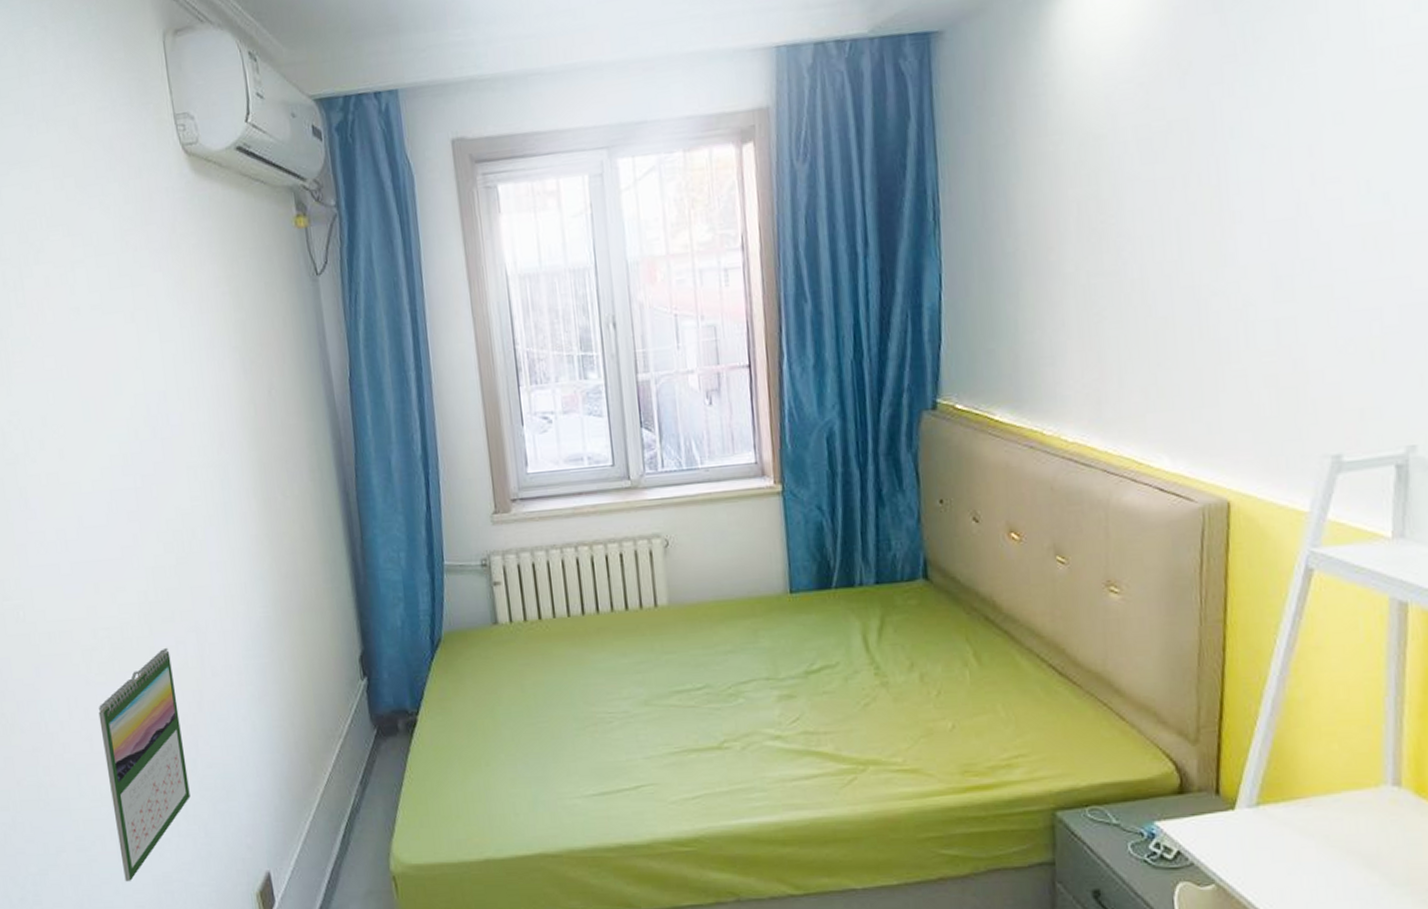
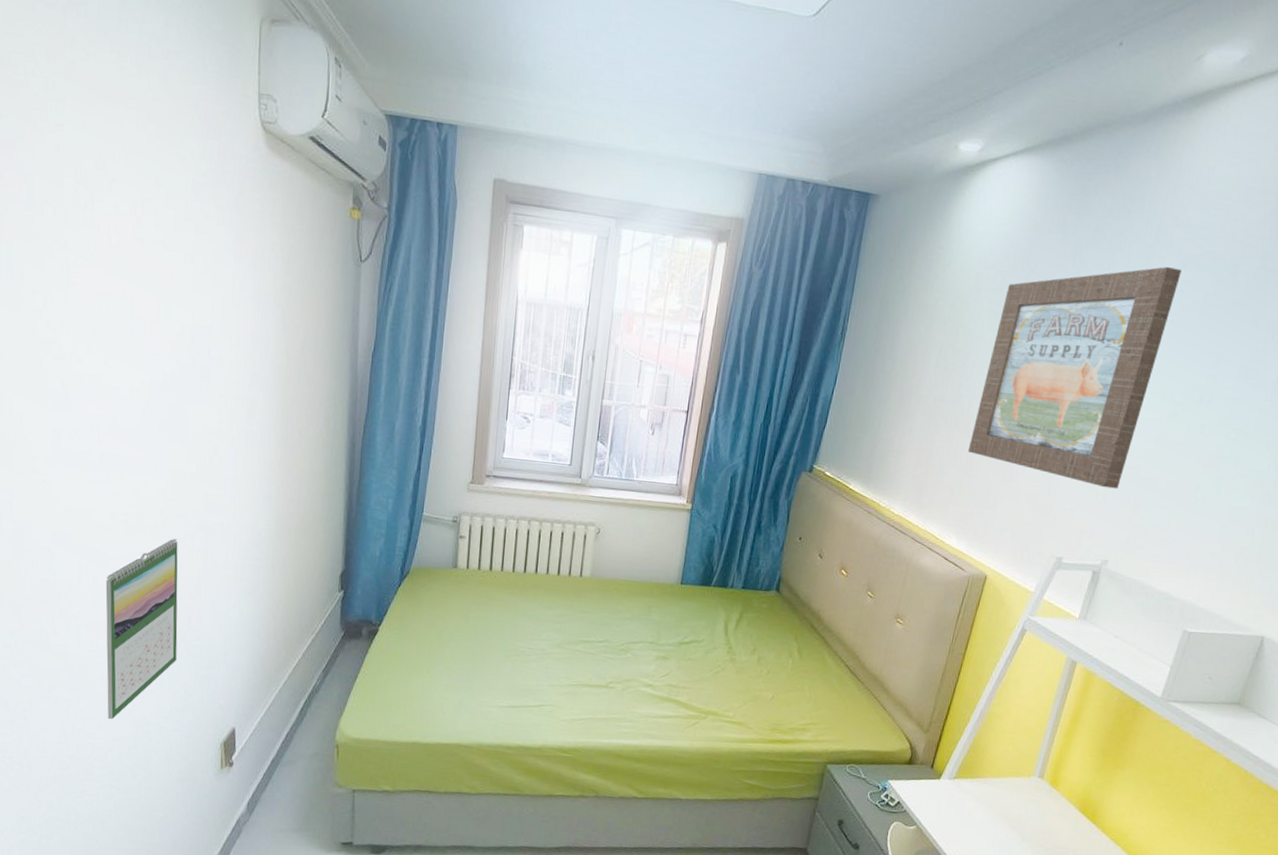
wall art: none [1154,13,1416,343] -> present [967,266,1182,489]

